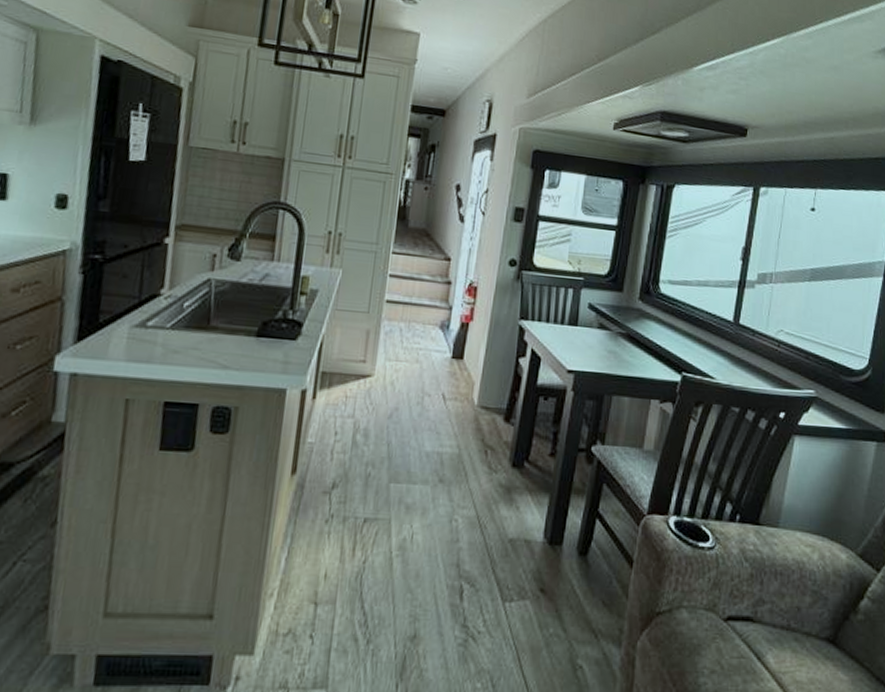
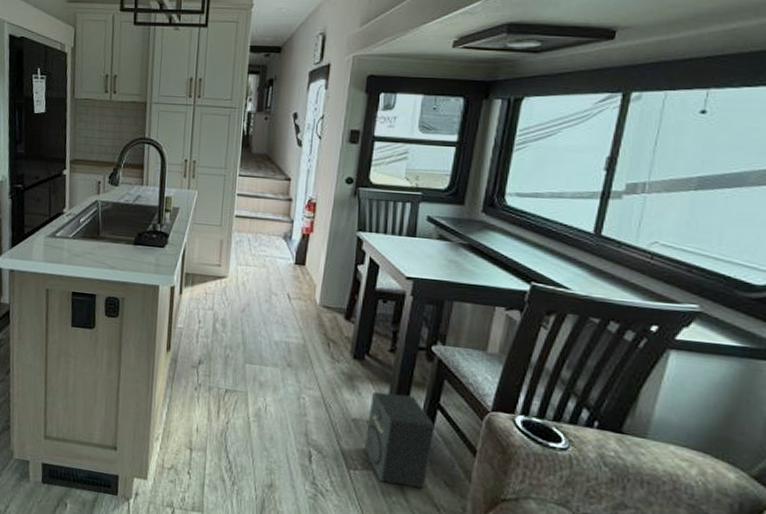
speaker: none [522,503,593,613] -> present [365,391,435,488]

